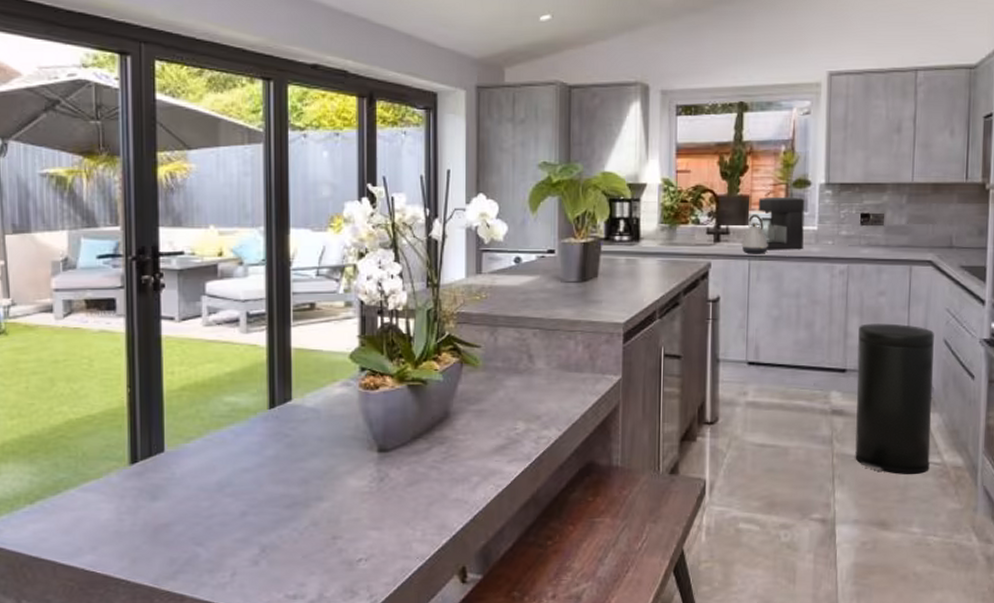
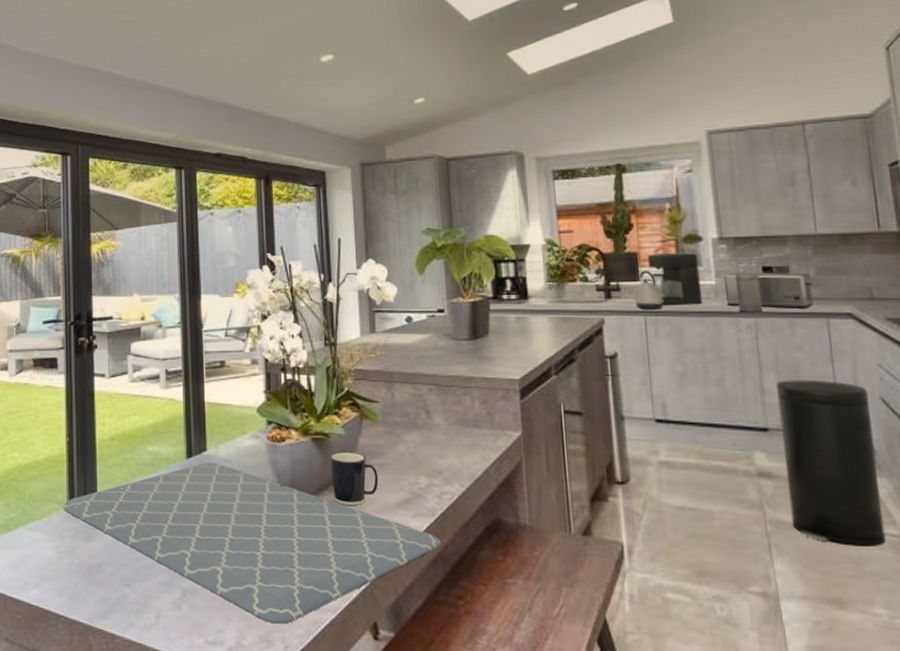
placemat: none [122,412,534,574] -> present [62,462,441,624]
mug: none [426,398,476,453] -> present [330,452,379,505]
toaster: none [824,219,903,255] -> present [723,272,814,309]
canister: none [834,220,858,259] -> present [734,274,763,313]

